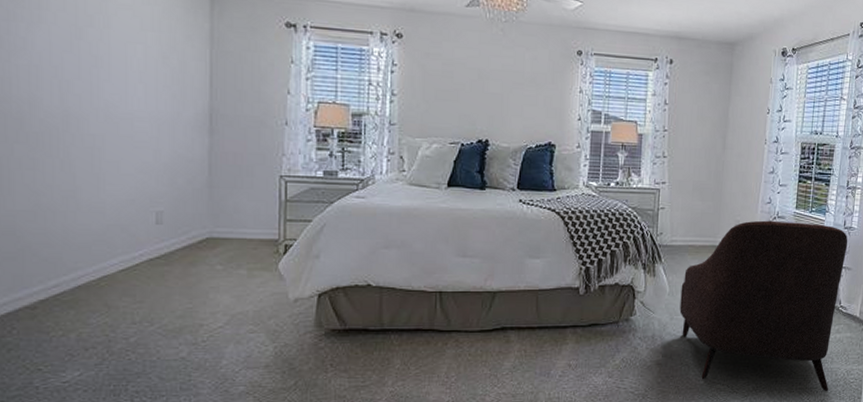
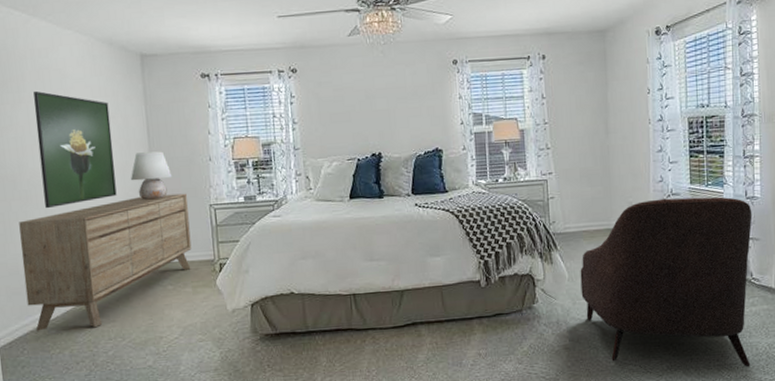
sideboard: none [21,157,252,308] -> present [19,193,192,332]
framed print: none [59,11,163,159] -> present [34,90,117,209]
table lamp: none [181,104,237,162] -> present [130,151,173,200]

